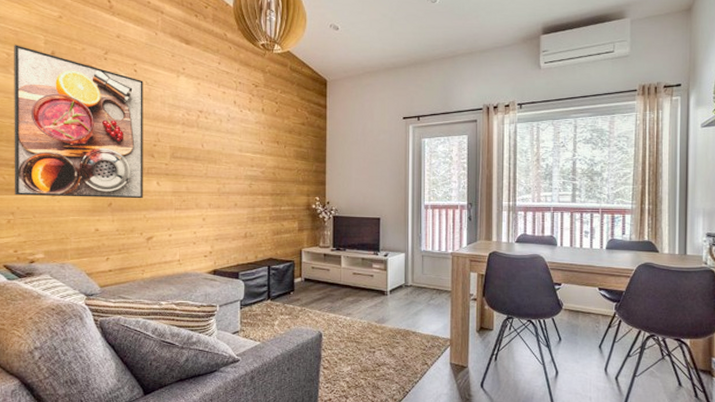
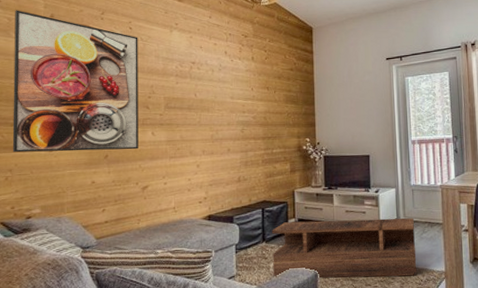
coffee table: none [277,281,422,341] -> present [272,218,416,278]

